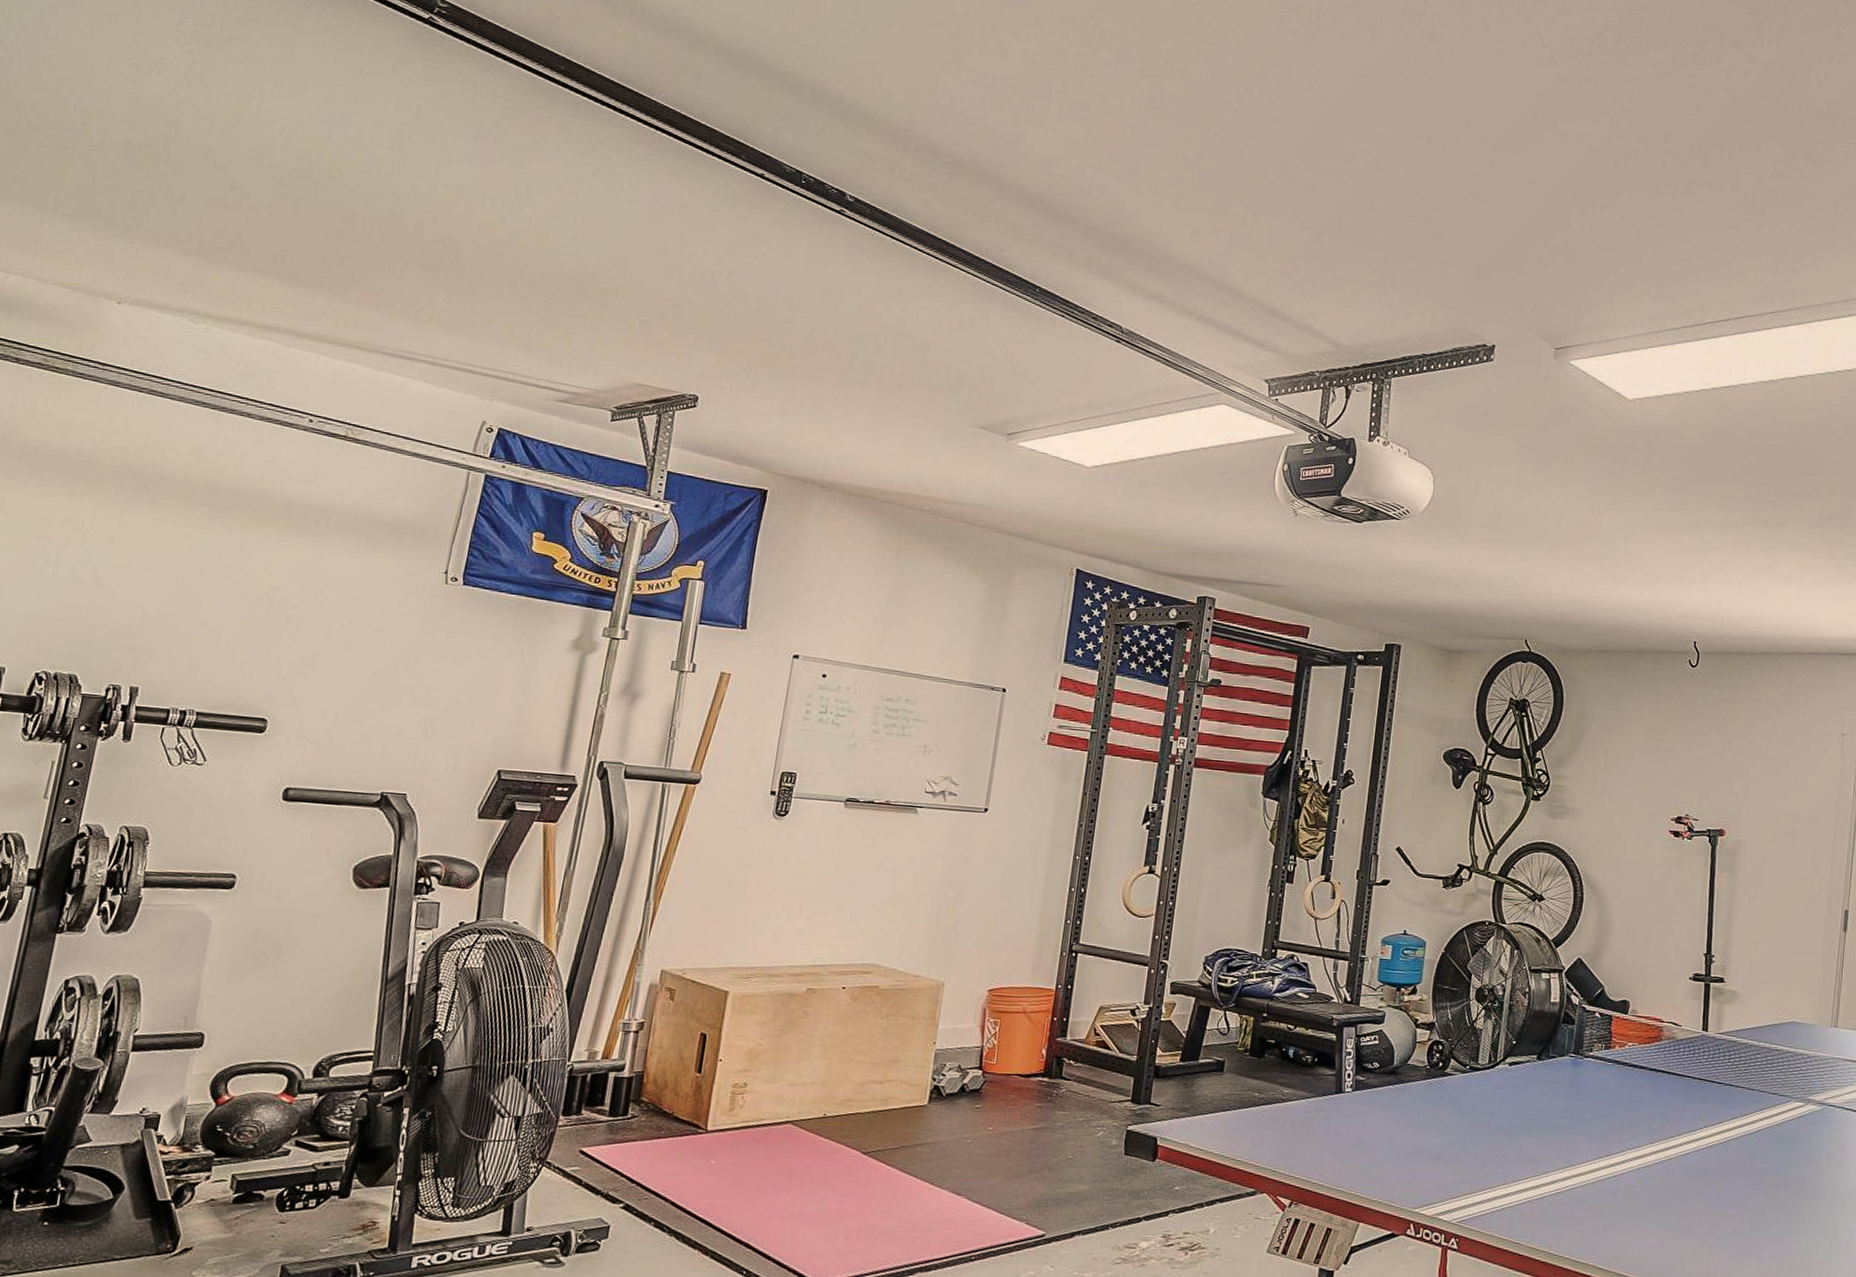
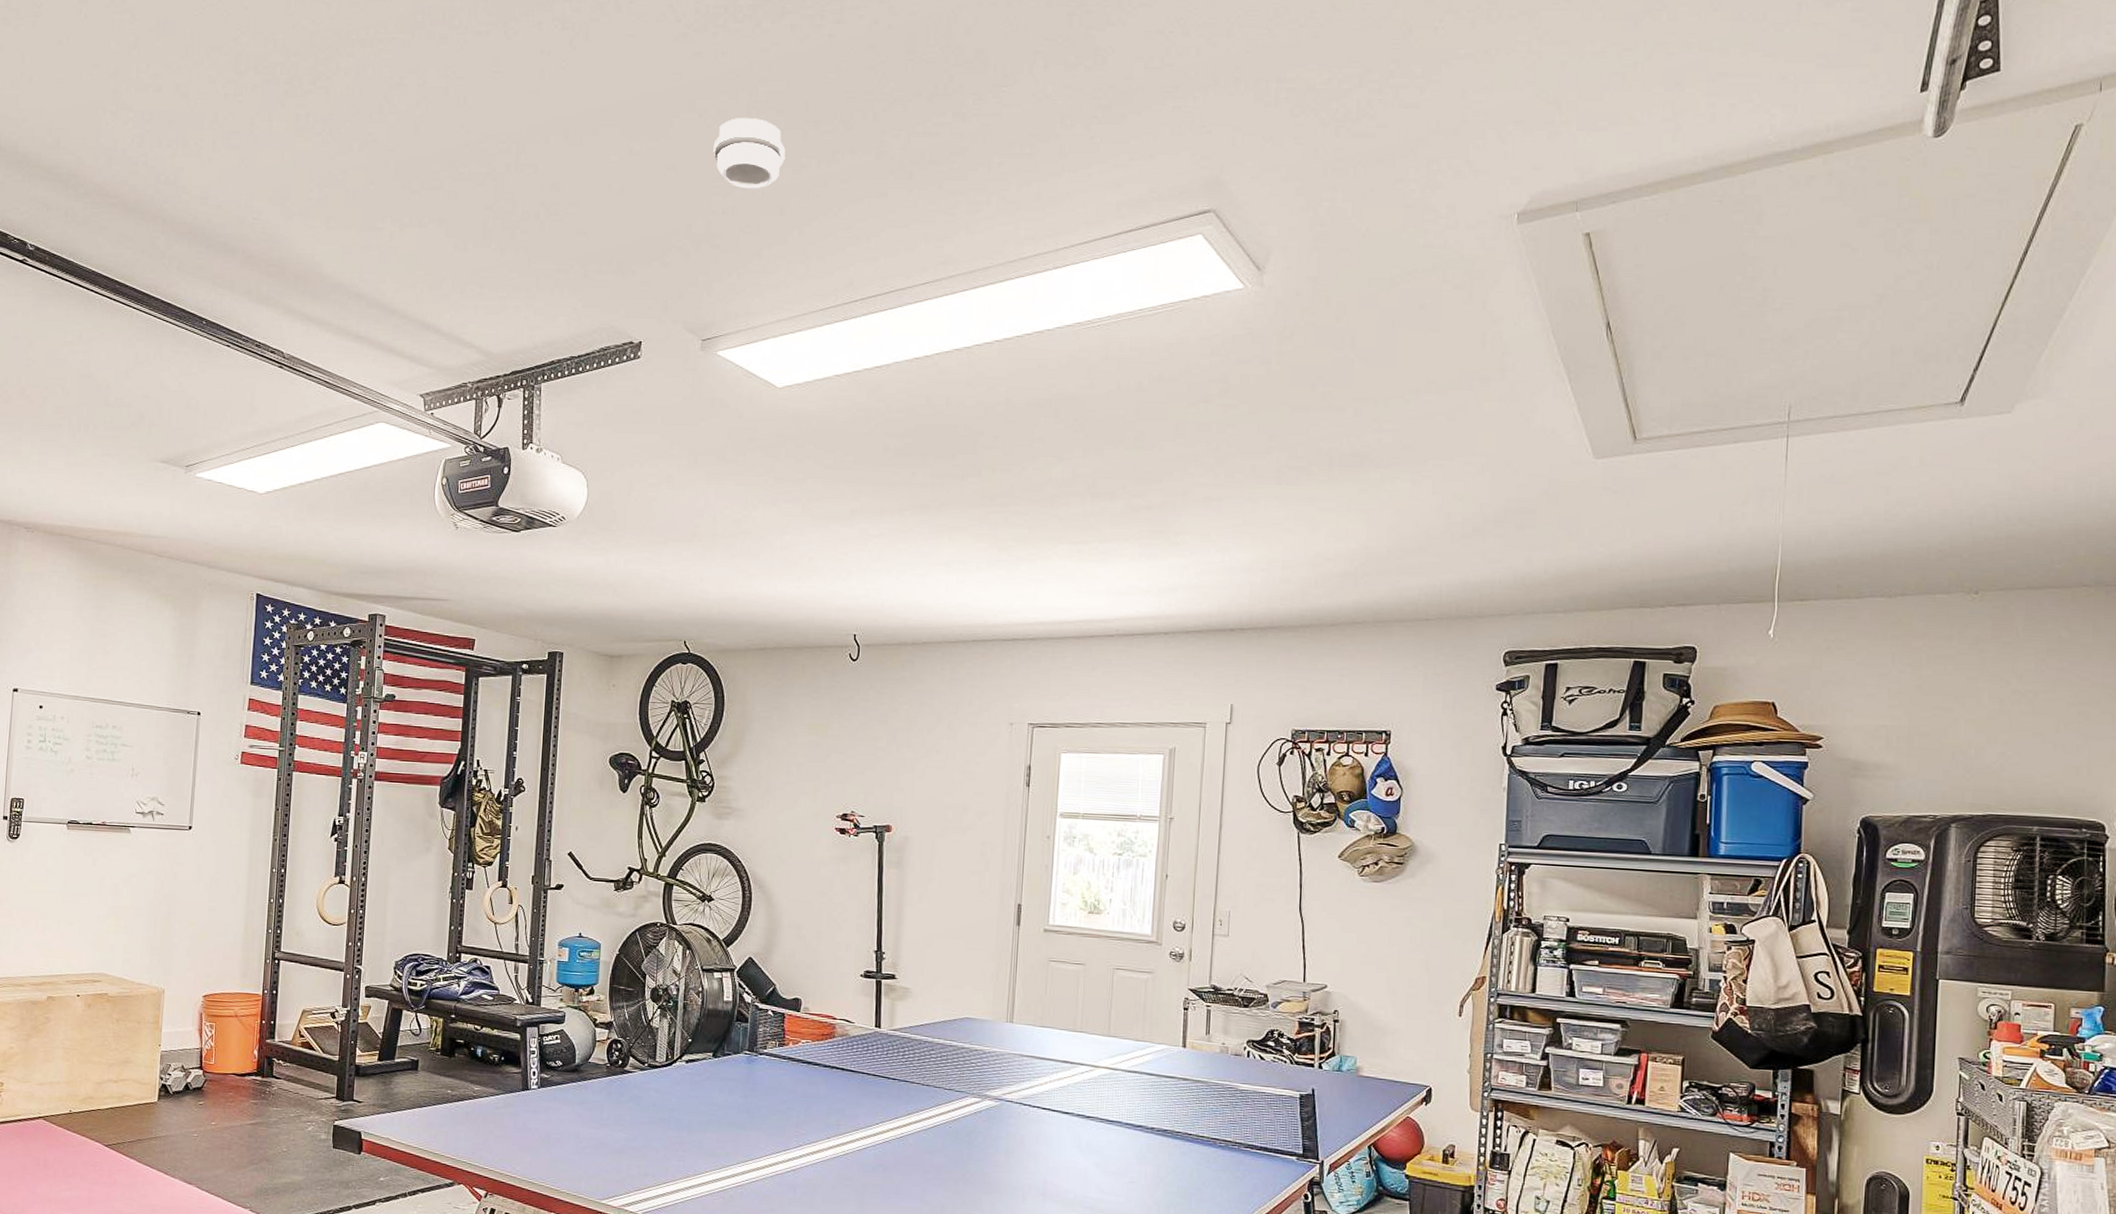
smoke detector: none [1573,142,1644,211] -> present [713,118,786,190]

